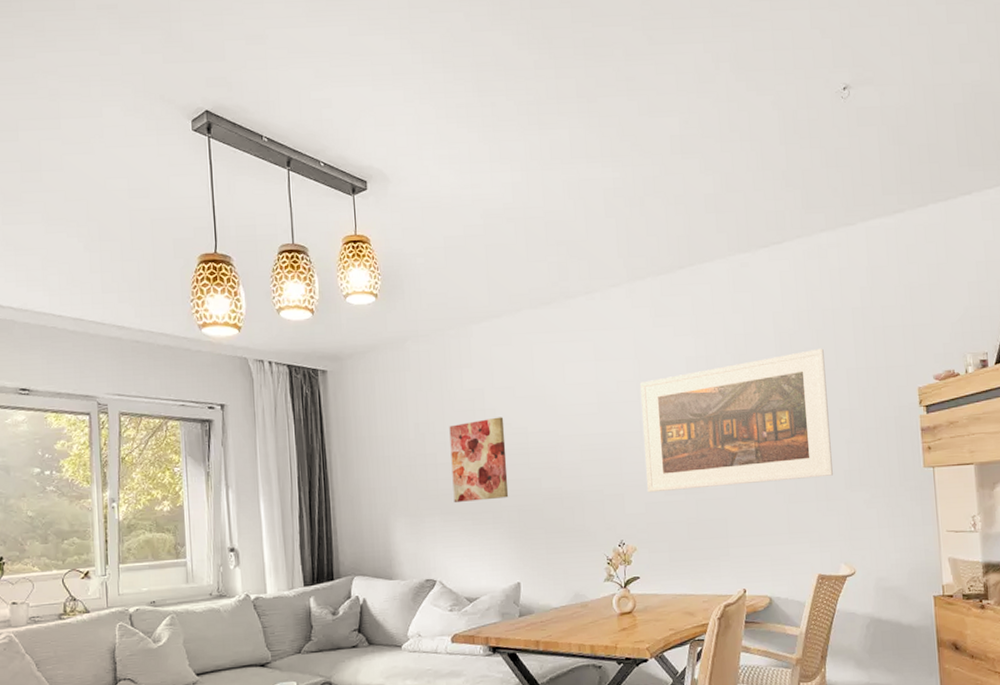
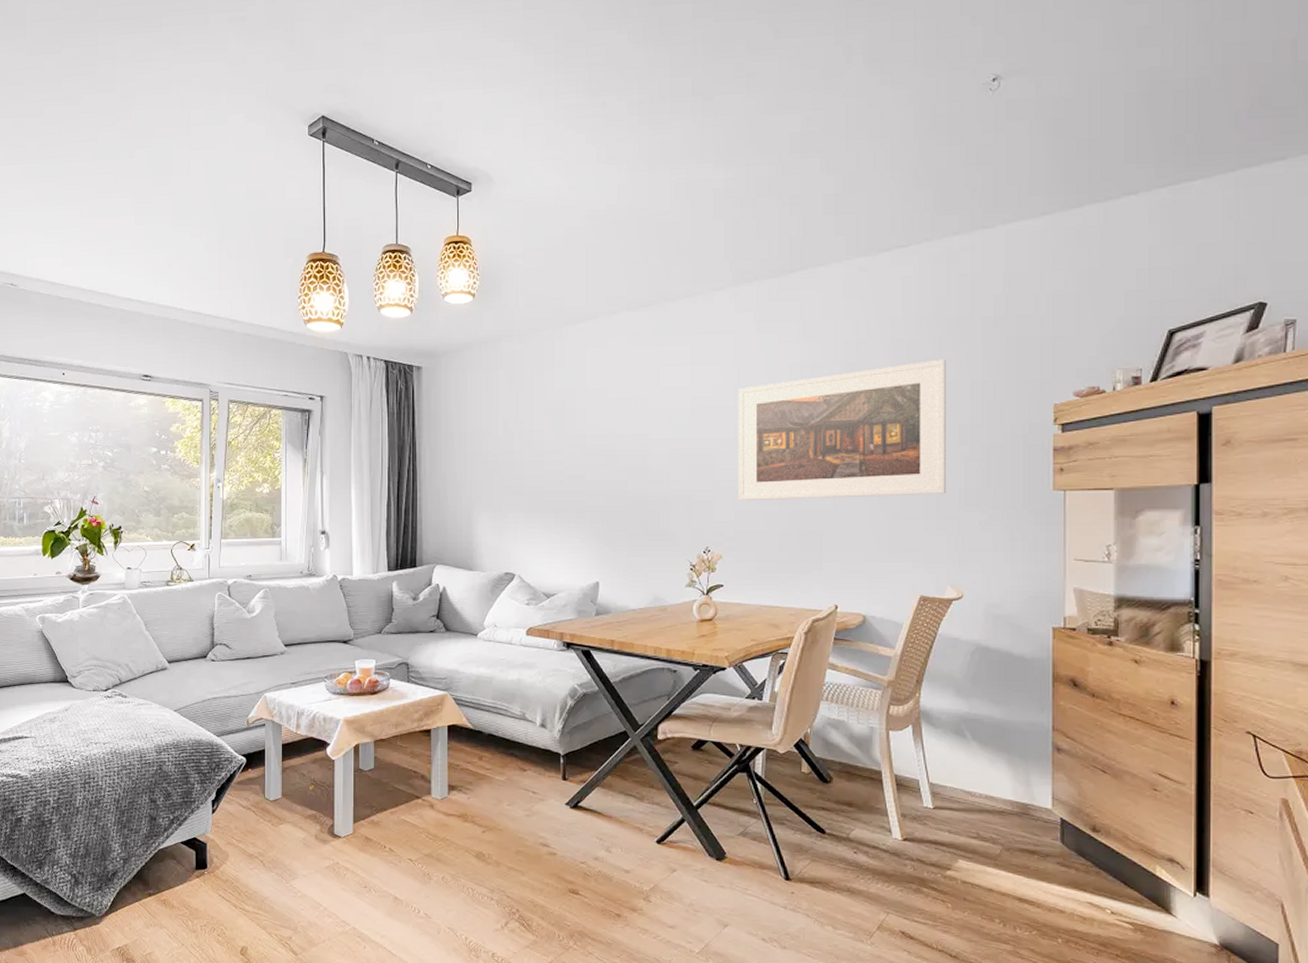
wall art: present [449,417,509,502] -> none [538,418,593,500]

